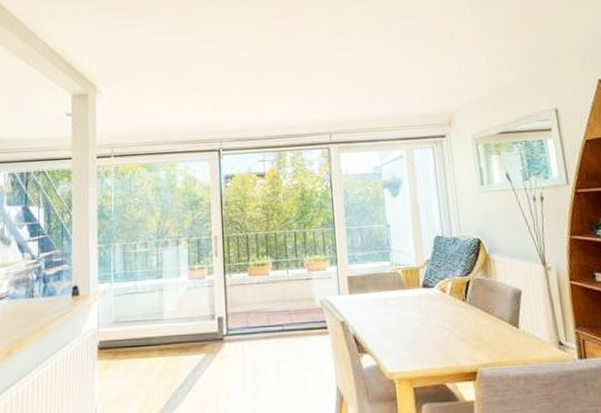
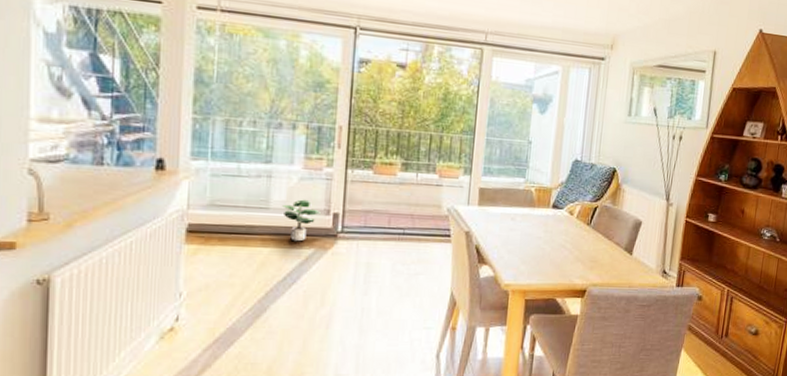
potted plant: none [173,307,207,349] -> present [281,199,321,242]

